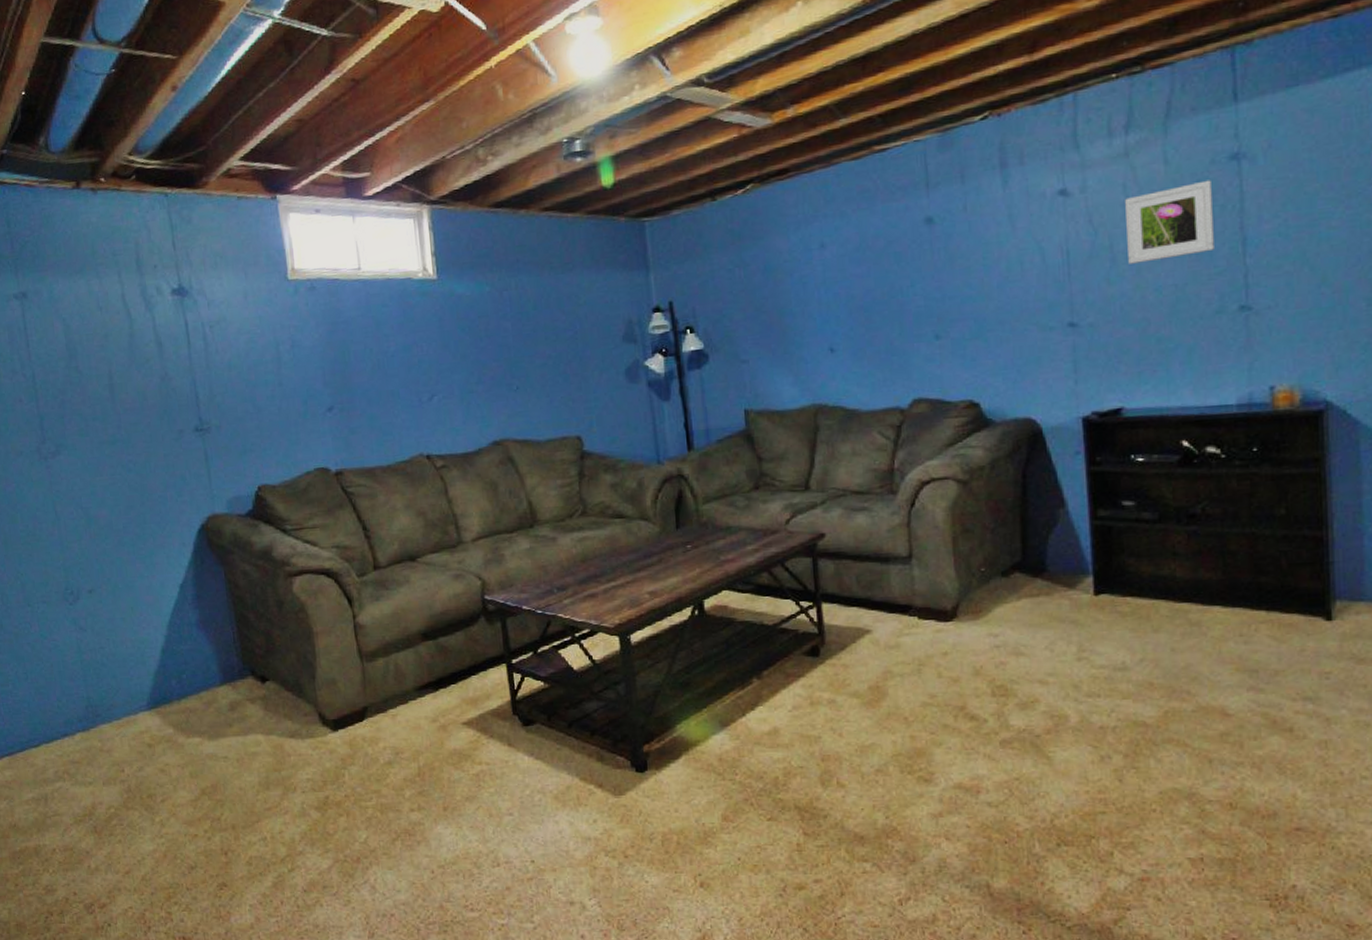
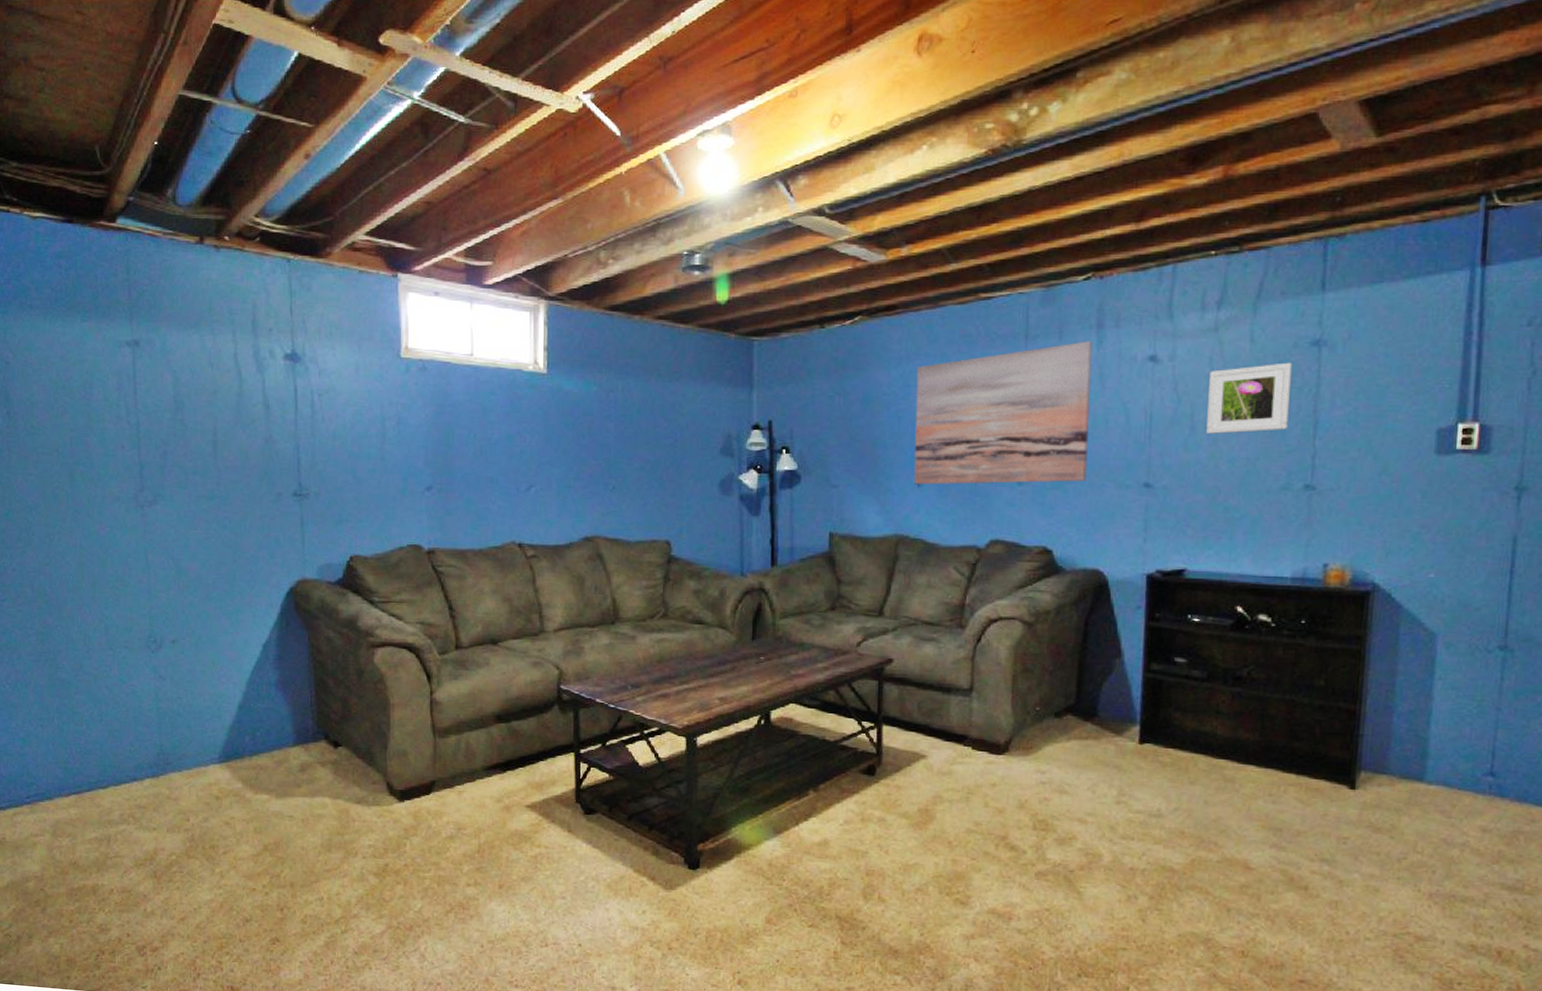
wall art: none [817,182,1007,351] -> present [913,341,1092,485]

